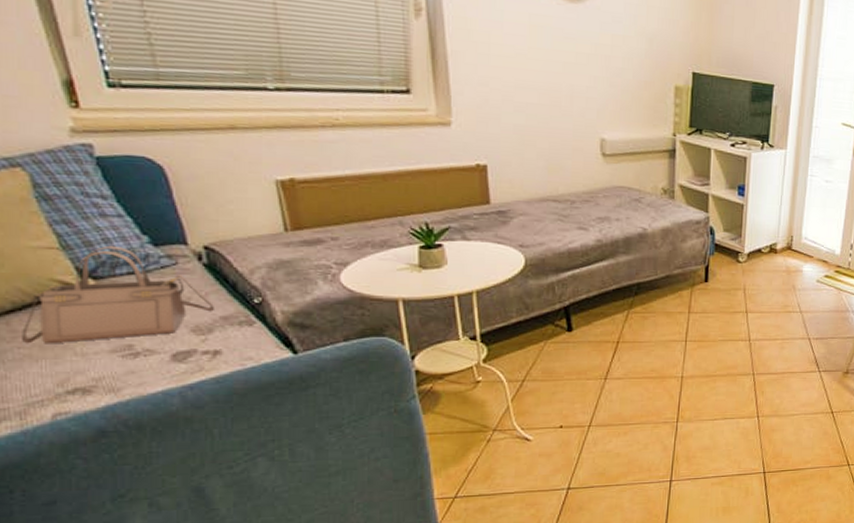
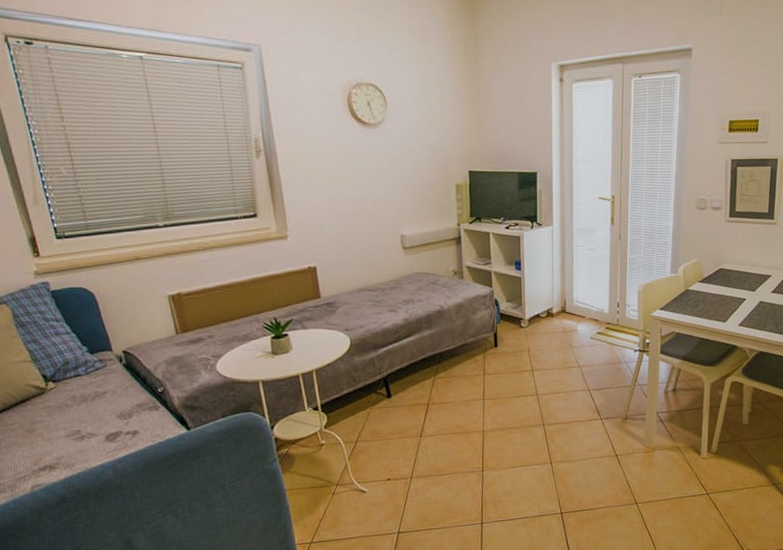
handbag: present [22,245,214,344] -> none [11,356,132,434]

